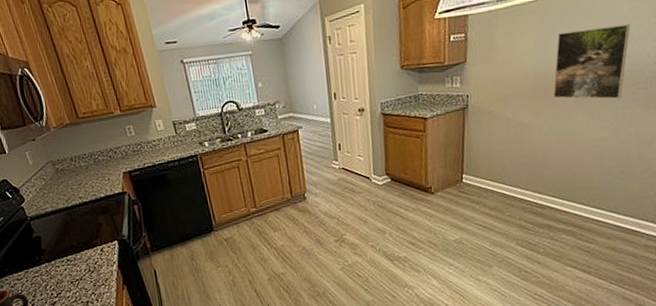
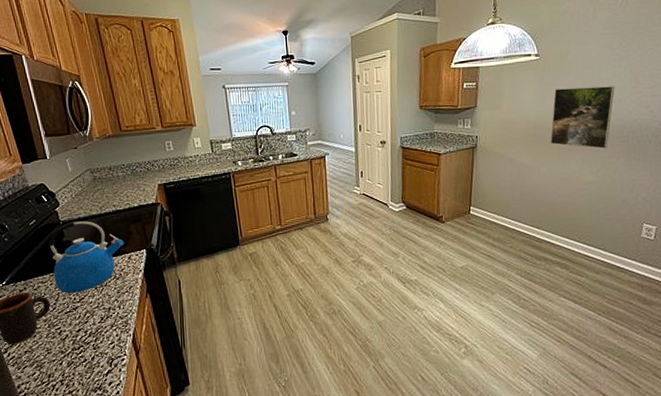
kettle: none [19,215,95,289] -> present [49,220,124,293]

